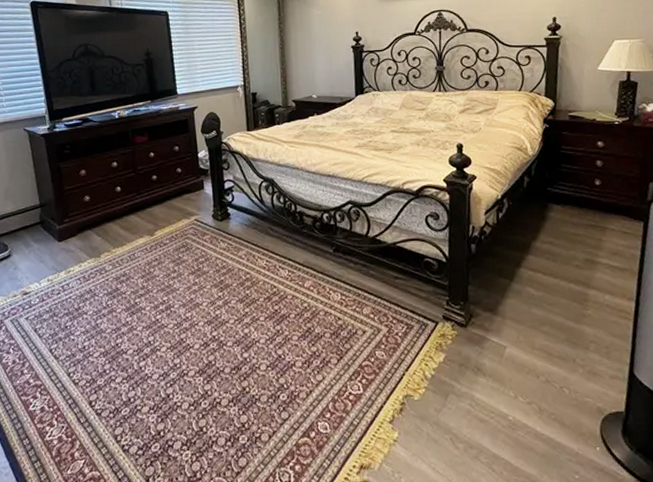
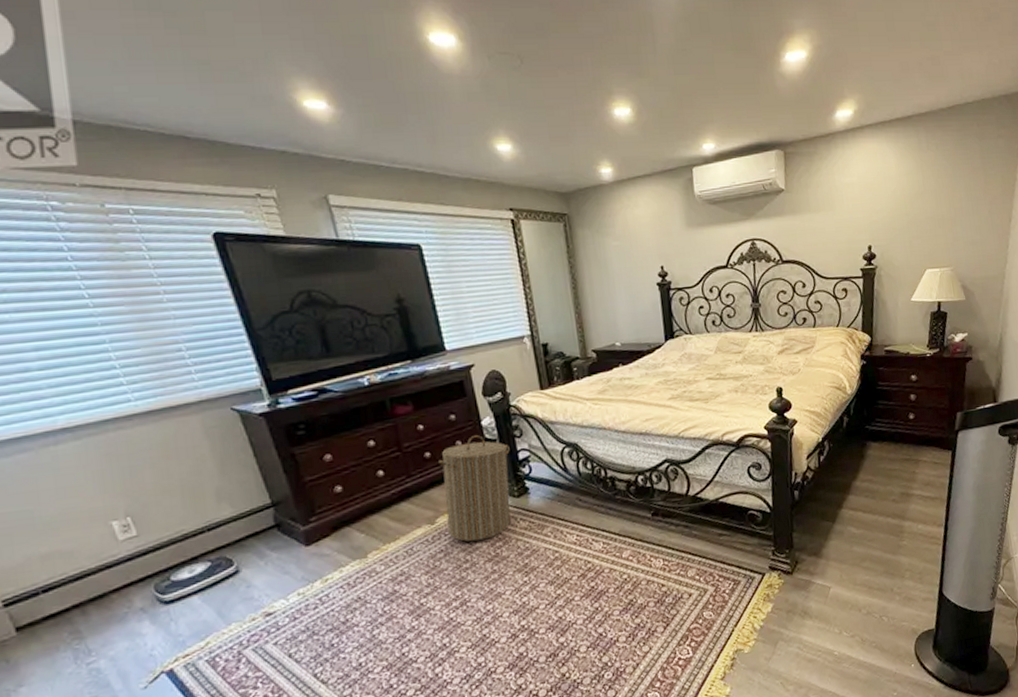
laundry hamper: none [162,164,218,255] -> present [438,434,511,542]

